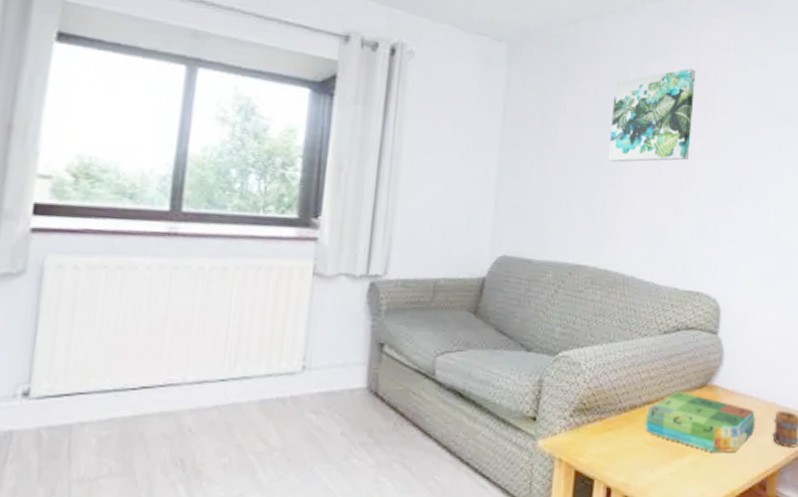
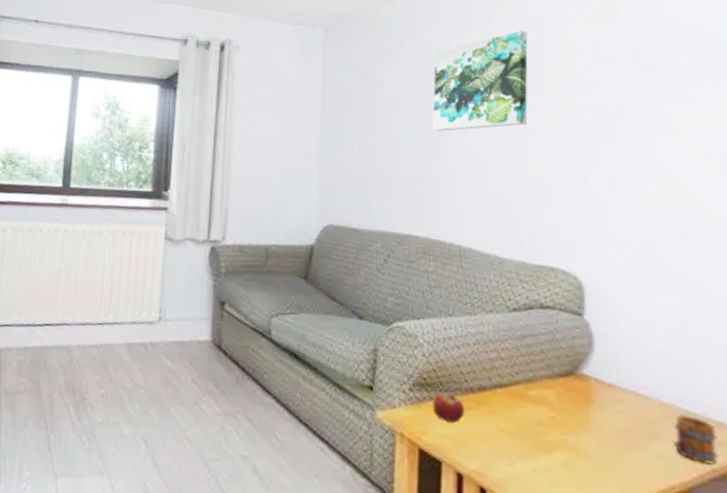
fruit: none [589,414,618,441] -> present [432,392,465,423]
board game: present [645,392,756,452] -> none [498,377,648,458]

